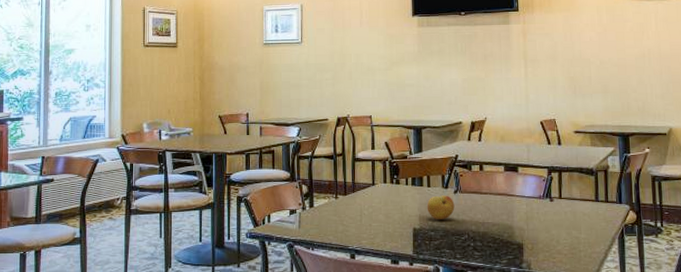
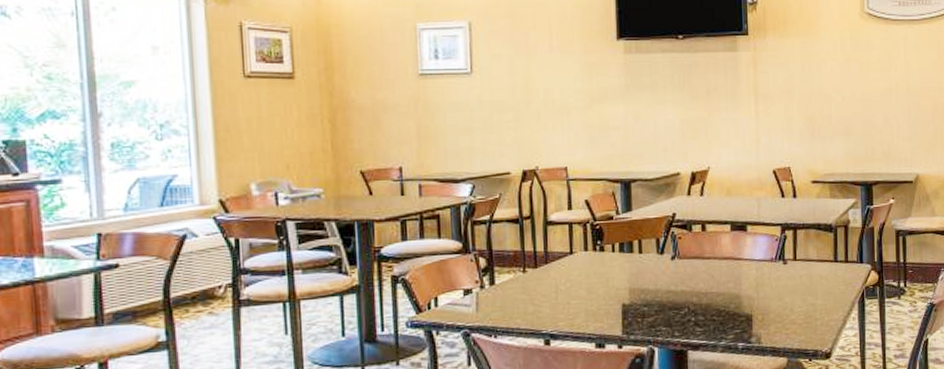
fruit: present [427,195,455,220] -> none [638,262,672,293]

